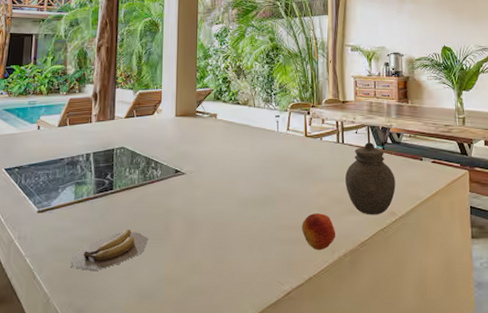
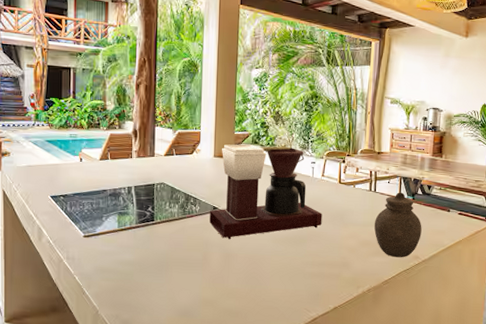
banana: present [70,230,148,272] -> none [116,257,188,291]
coffee maker: none [172,101,290,205] -> present [209,144,322,239]
fruit: present [302,213,335,251] -> none [330,253,361,285]

